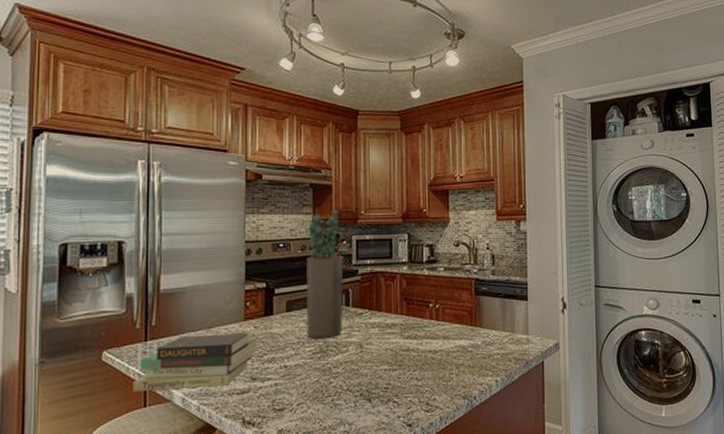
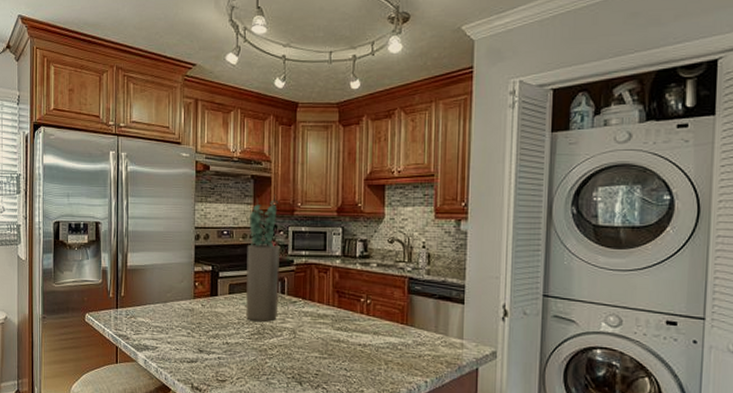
books: present [133,334,257,393] -> none [108,308,204,354]

